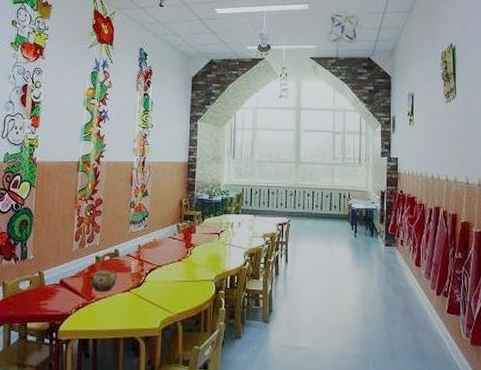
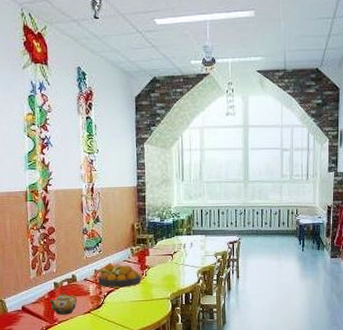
fruit bowl: none [140,239,185,266] -> present [97,263,141,288]
hanging mobile: present [324,10,362,48] -> none [271,16,311,59]

